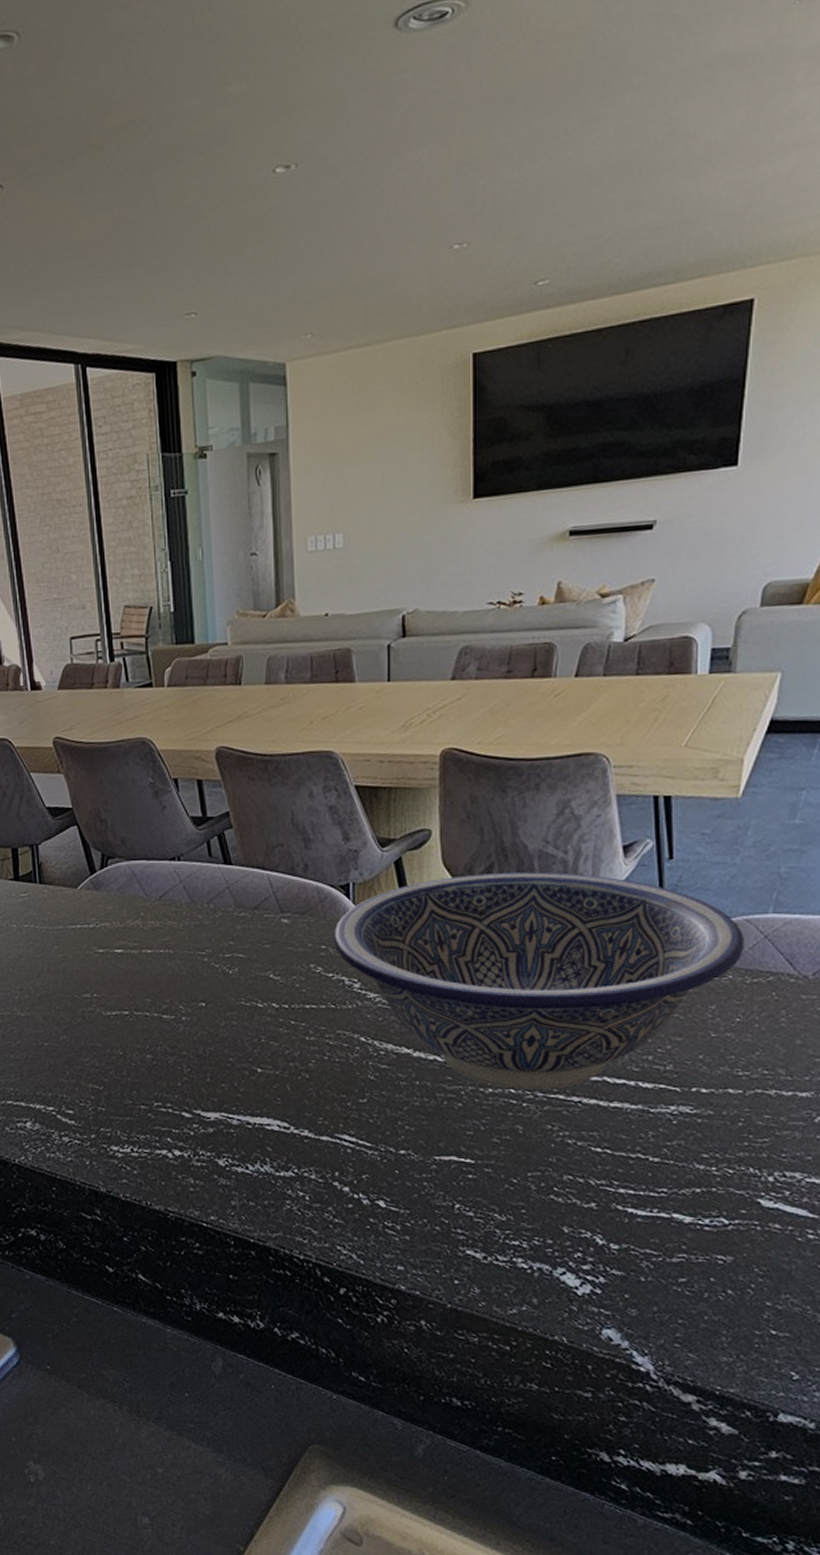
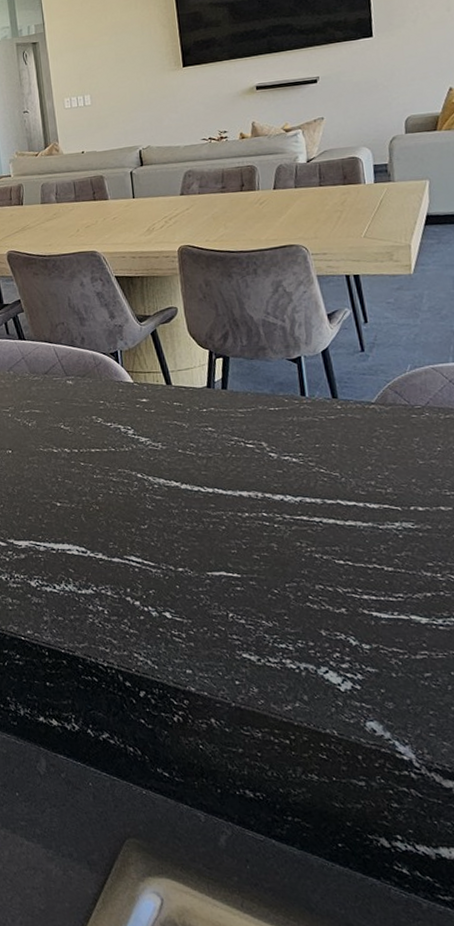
decorative bowl: present [333,872,744,1089] -> none [108,336,435,513]

